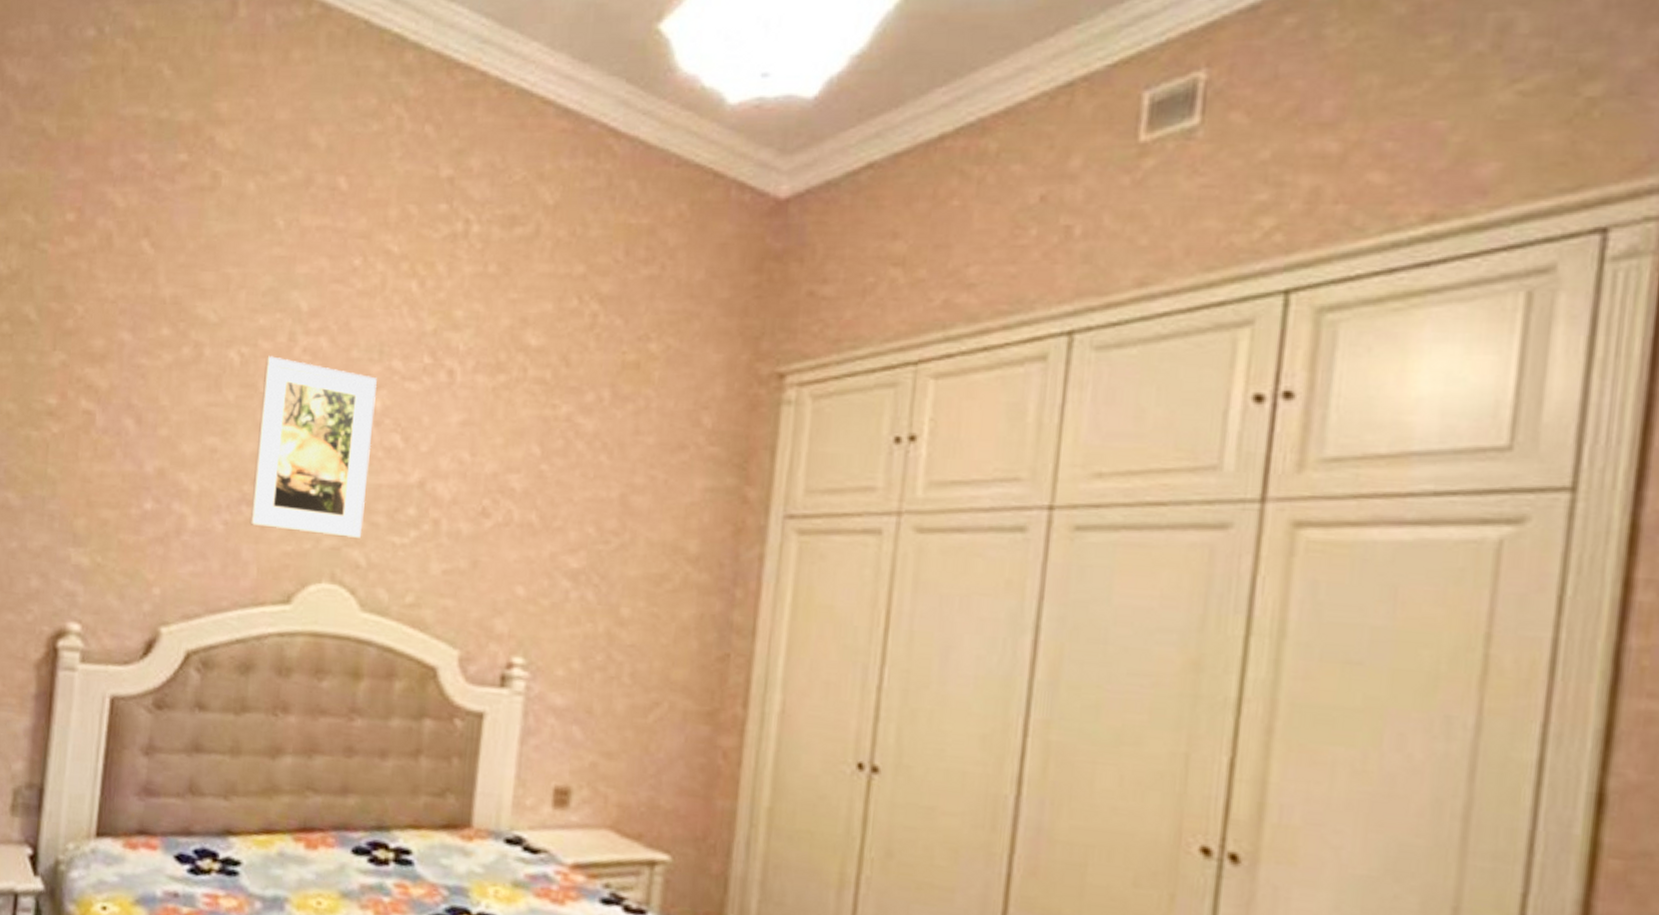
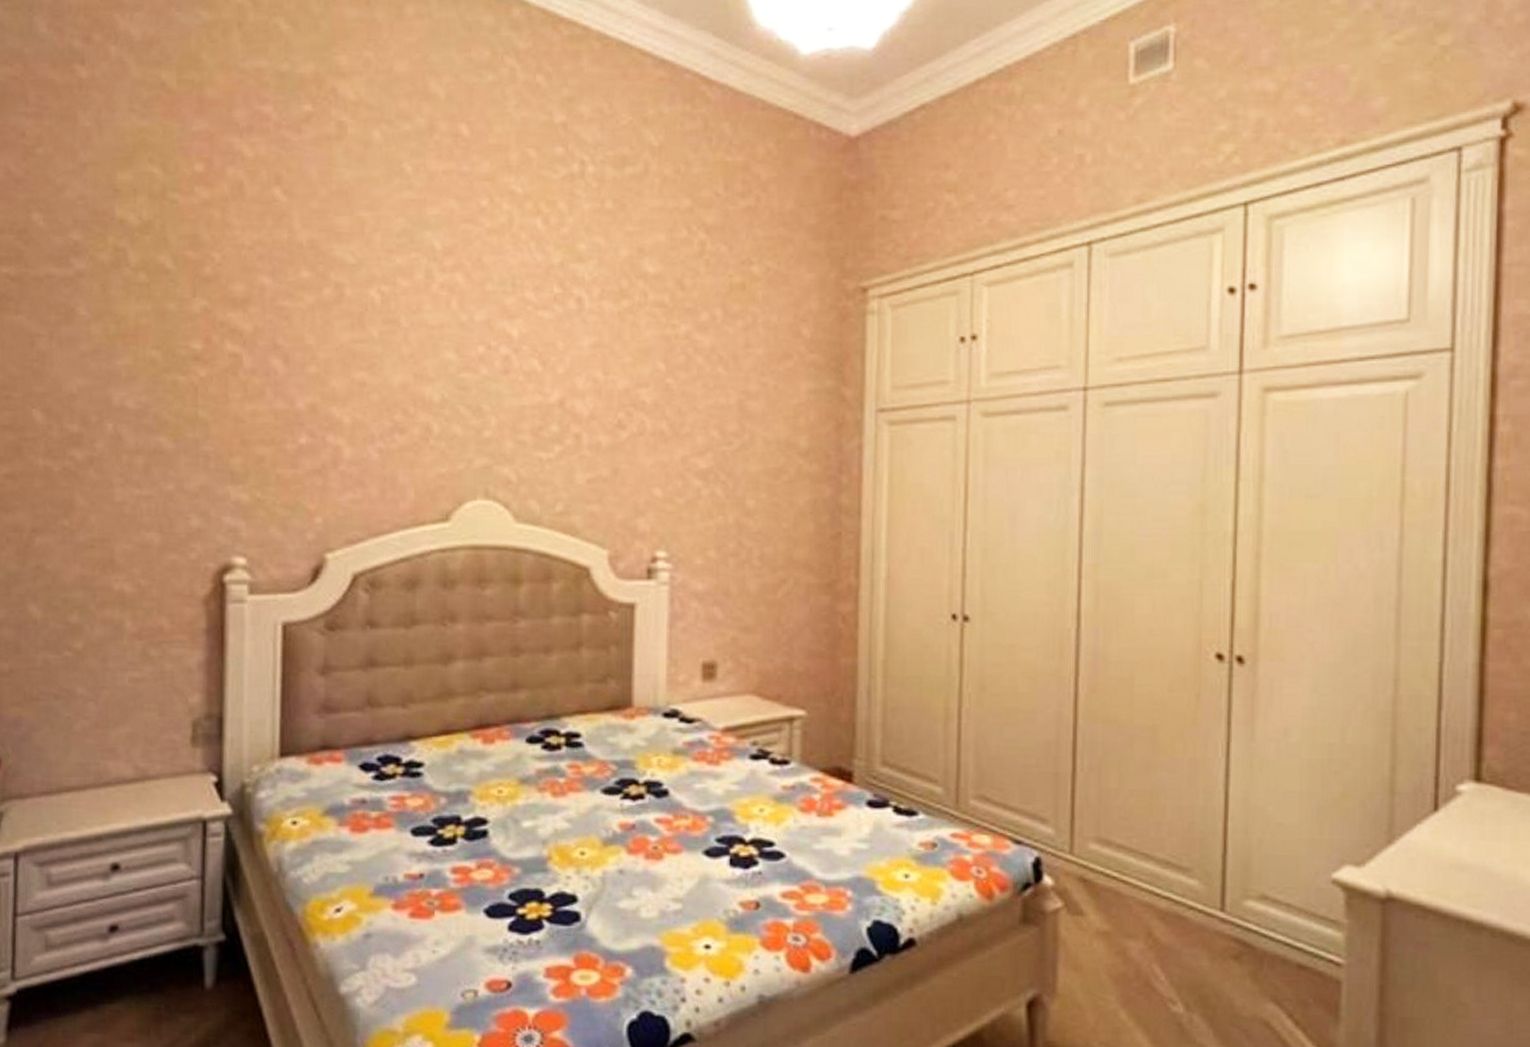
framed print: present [249,356,377,539] -> none [403,293,513,457]

